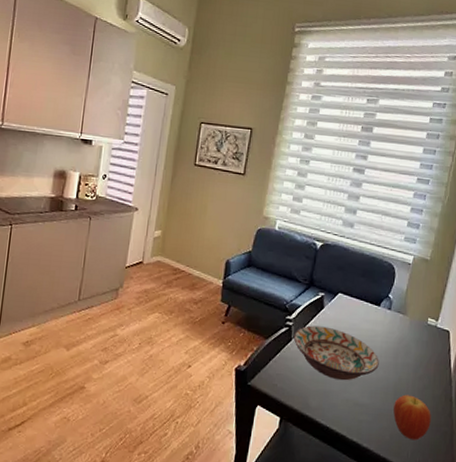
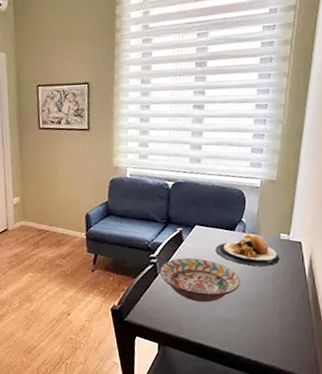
plate: none [356,312,424,352] -> present [215,234,280,267]
fruit: present [393,394,431,440] -> none [258,304,293,342]

